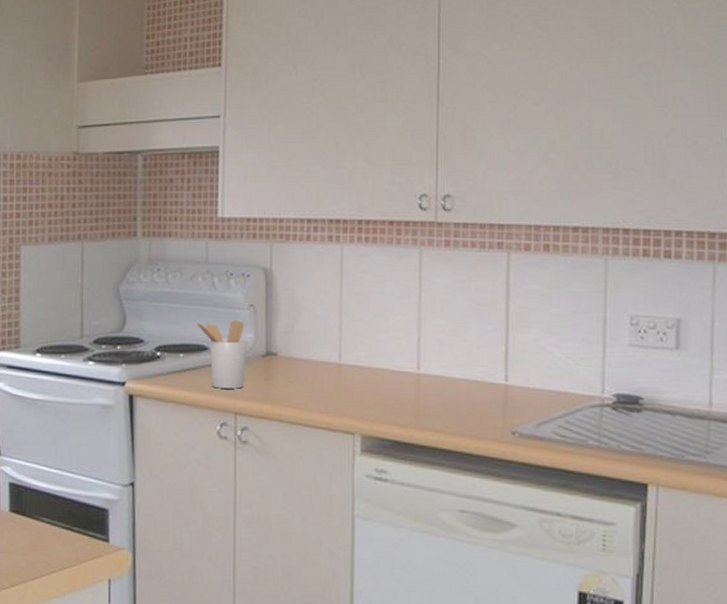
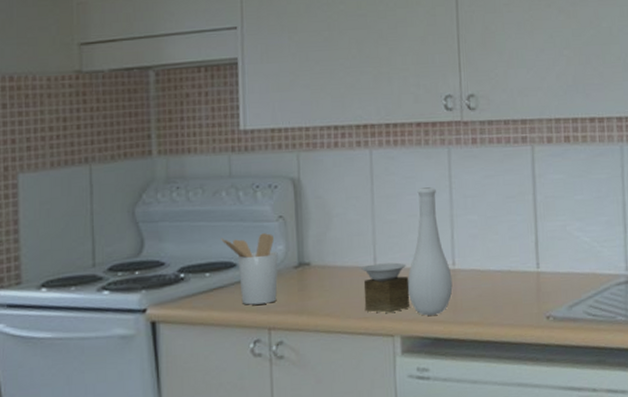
vase: none [326,288,416,418] -> present [361,187,453,316]

